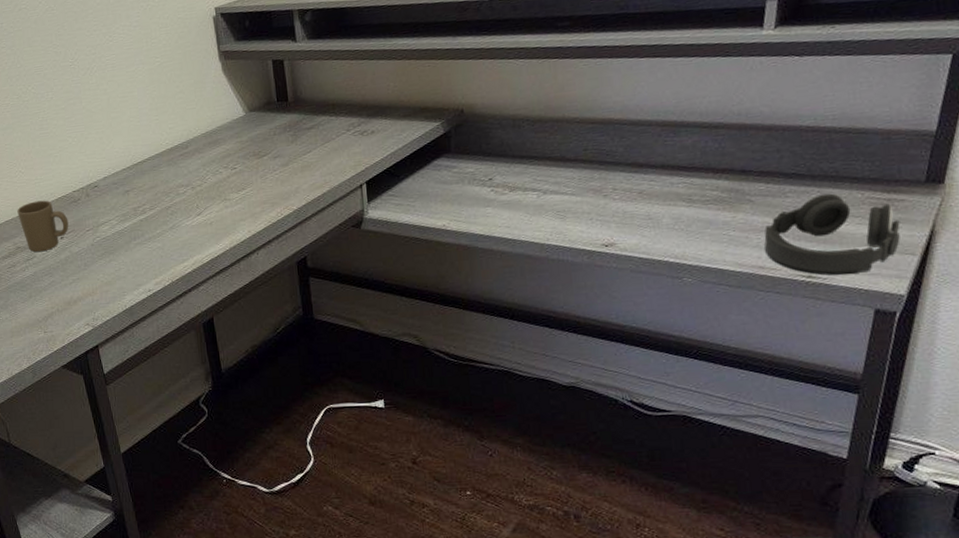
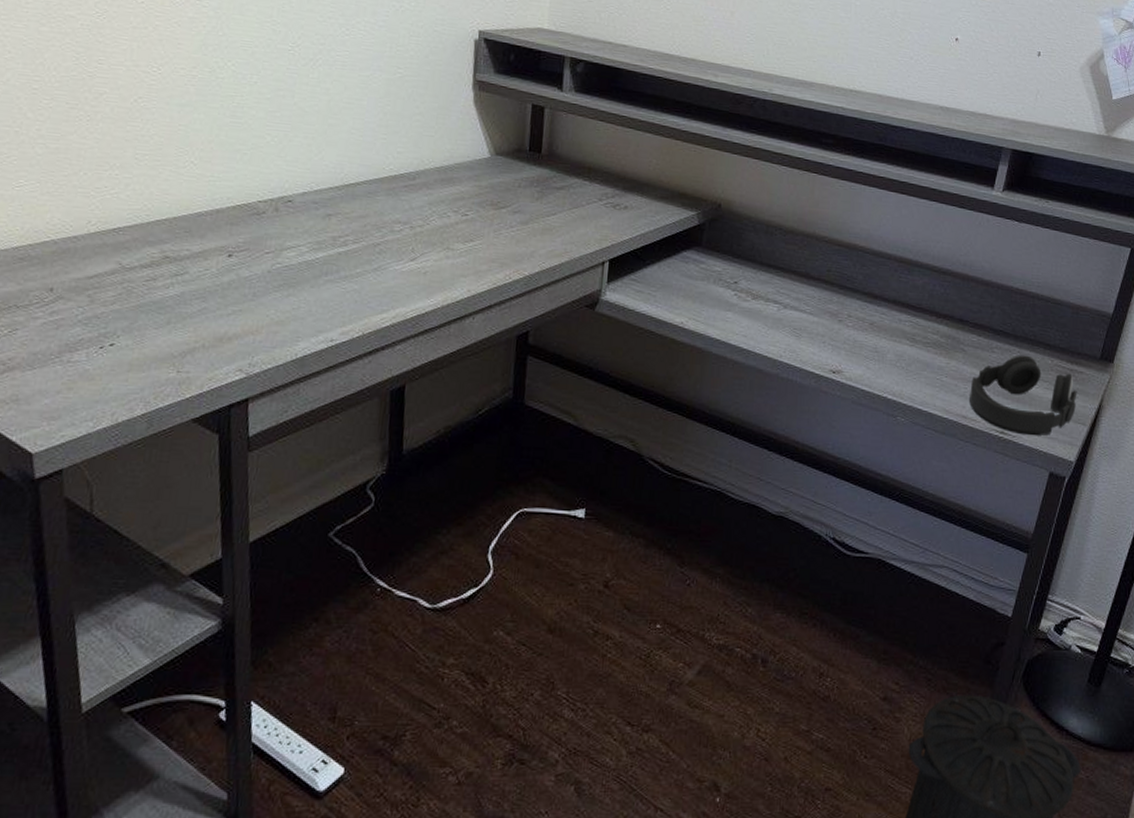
mug: present [17,200,69,252] -> none [175,203,244,268]

